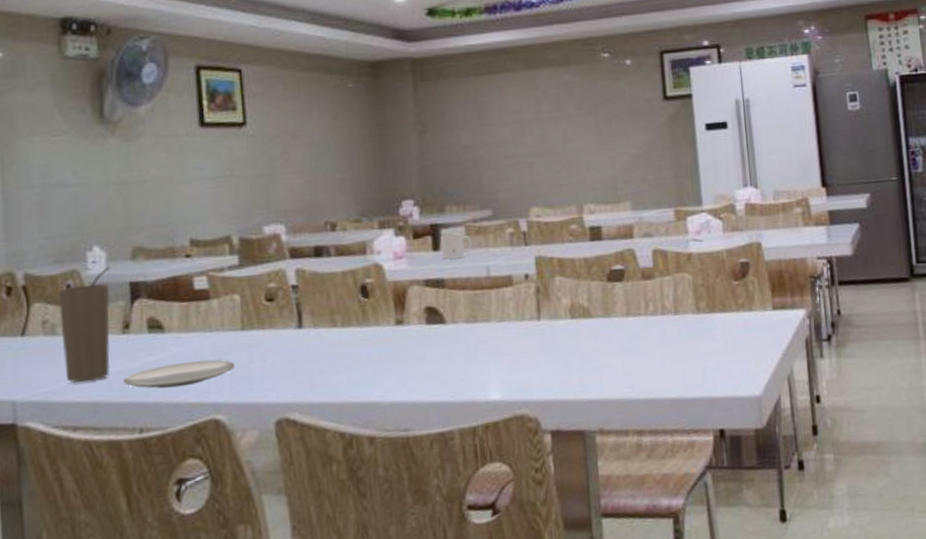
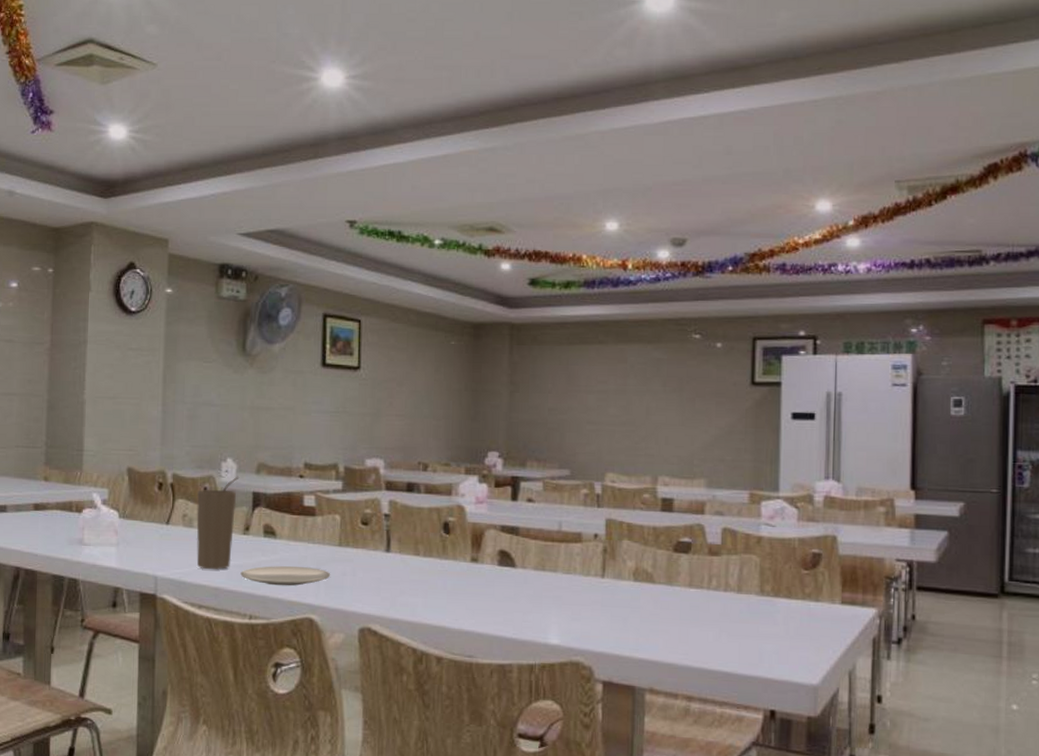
mug: present [440,233,472,260] -> none [519,487,548,511]

